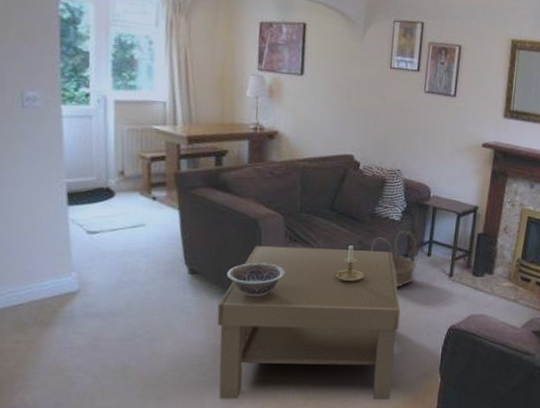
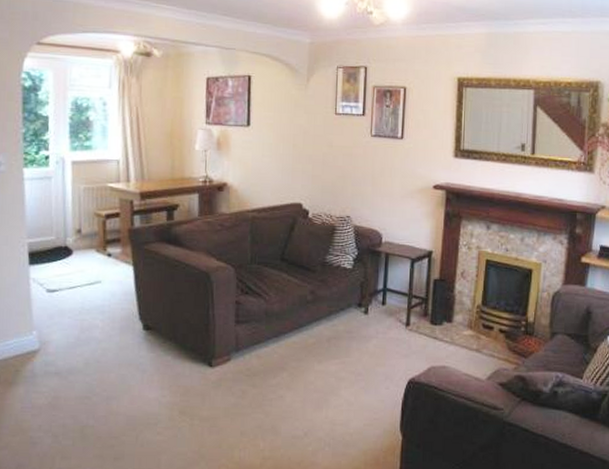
coffee table: present [217,245,401,399] -> none [171,298,357,460]
decorative bowl: present [226,262,286,297] -> none [180,316,238,352]
candle holder: present [334,244,364,282] -> none [287,294,317,334]
basket: present [371,230,418,288] -> none [323,278,371,339]

